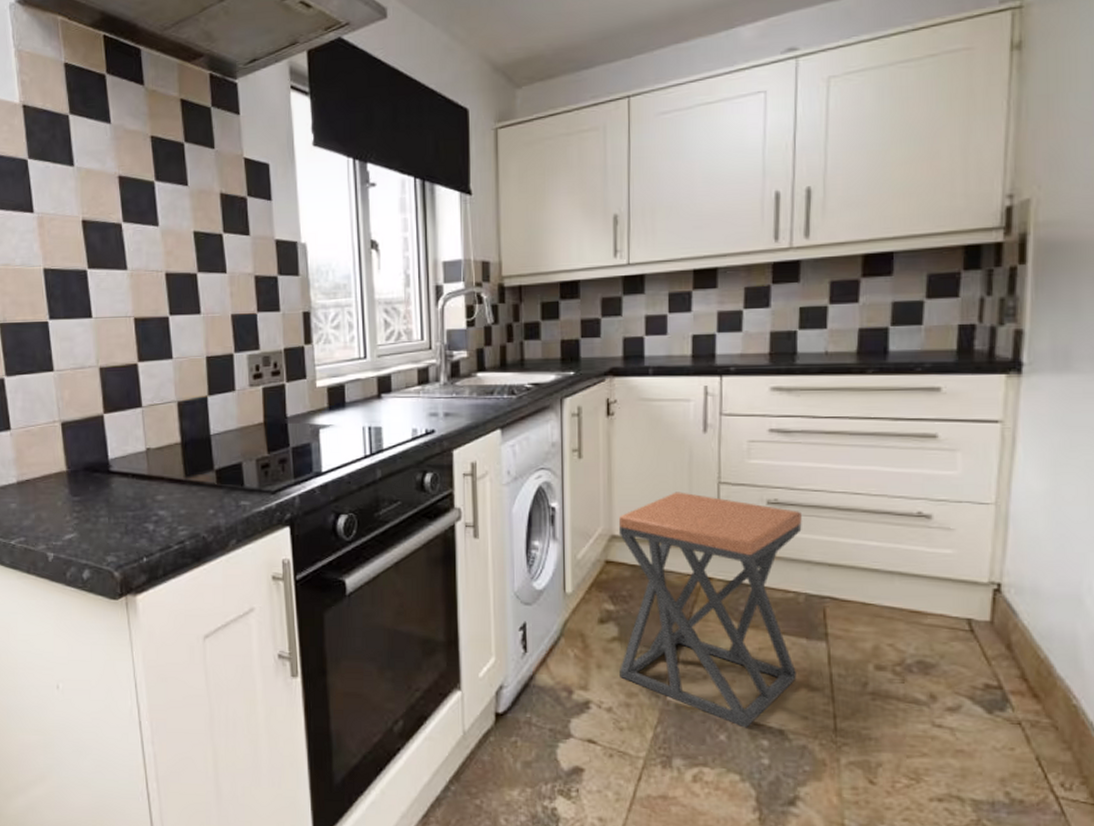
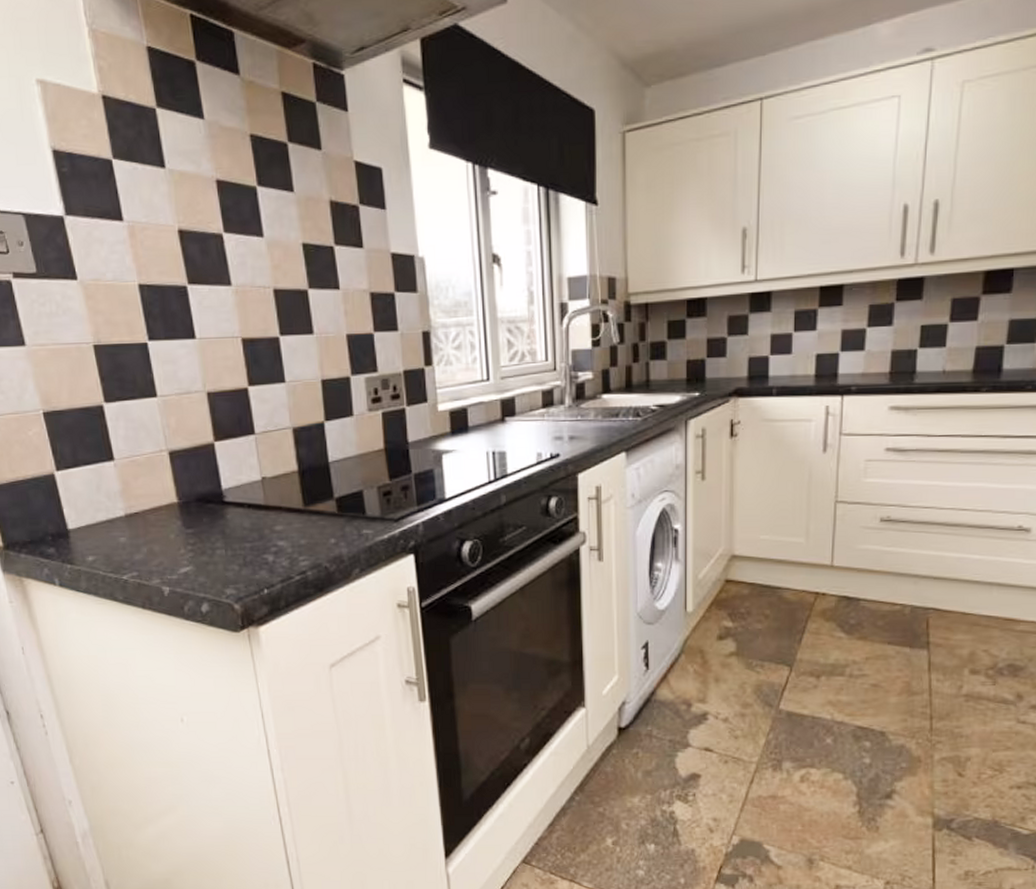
stool: present [618,492,802,728] -> none [736,511,912,731]

